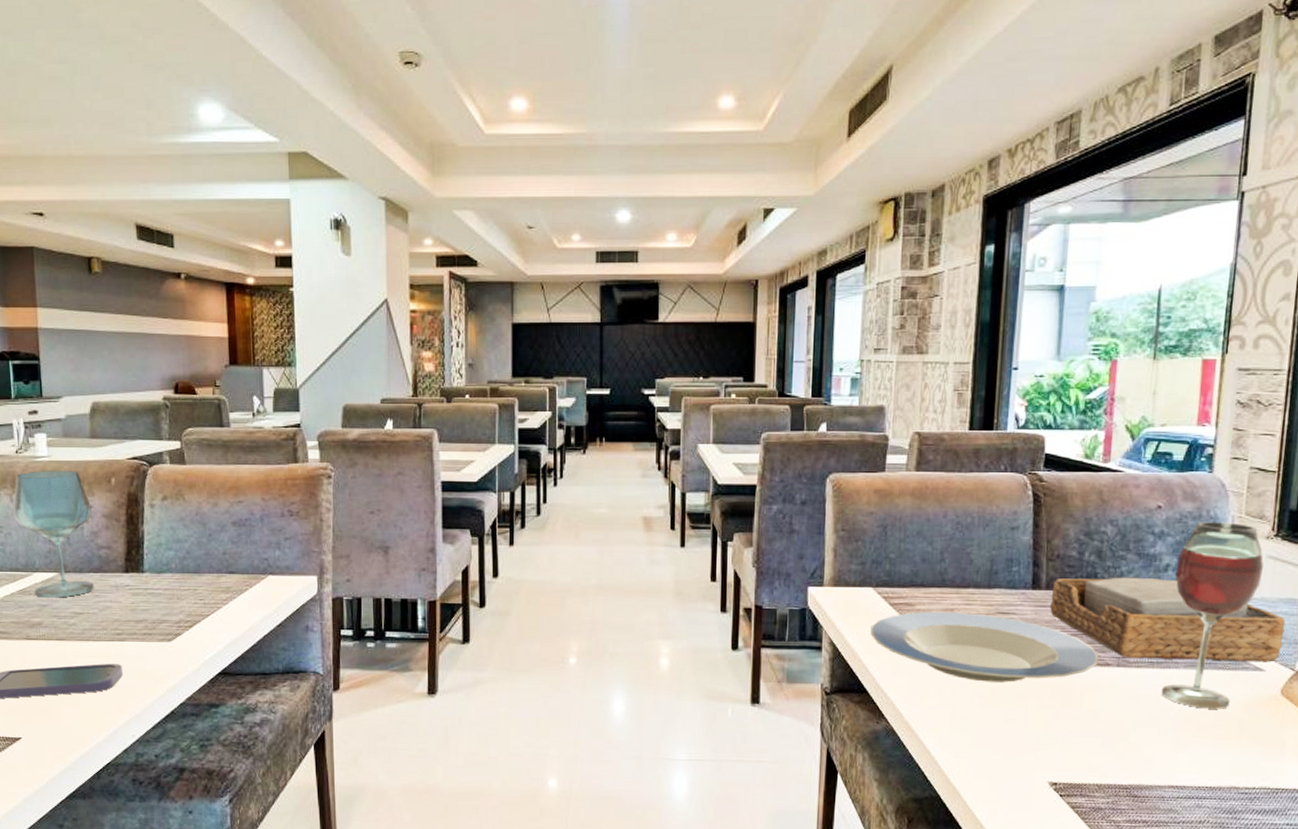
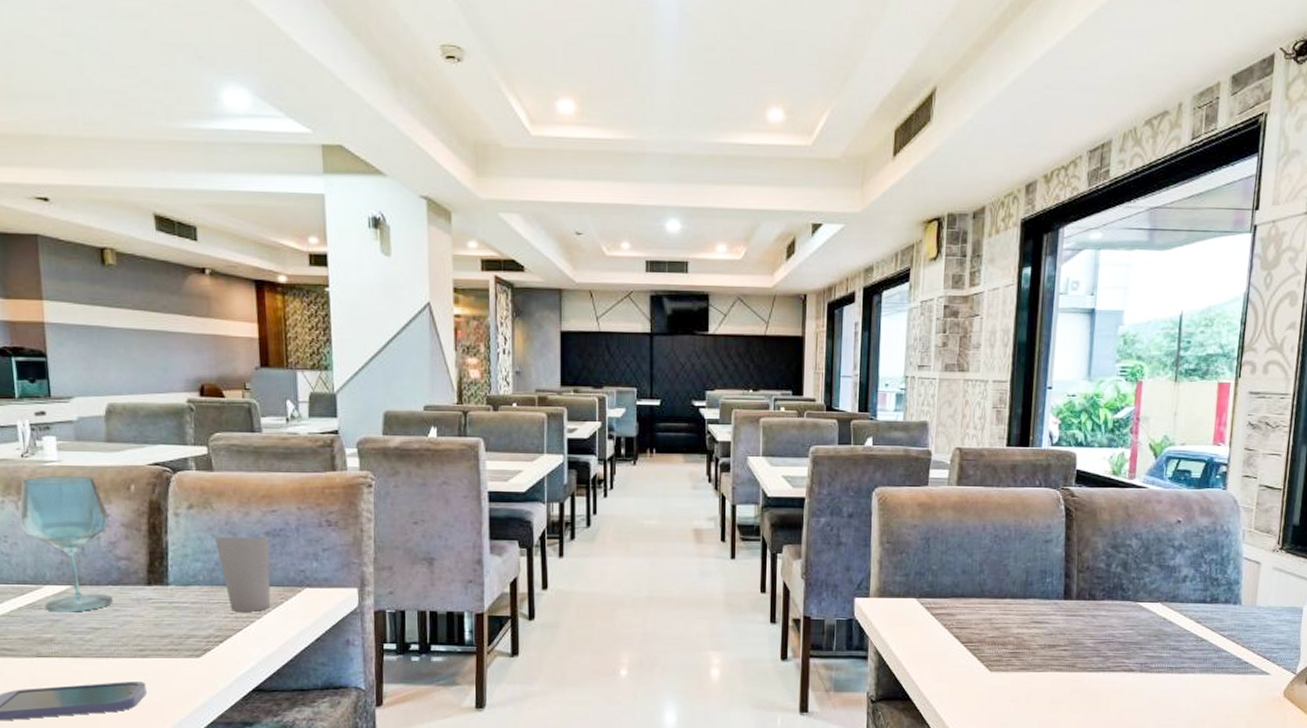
cup: none [187,526,237,598] -> present [216,536,271,612]
plate: present [870,611,1099,682] -> none [914,621,1124,688]
napkin holder: present [1050,577,1286,663] -> none [1080,587,1288,667]
wineglass: present [1161,522,1265,709] -> none [1179,535,1271,711]

